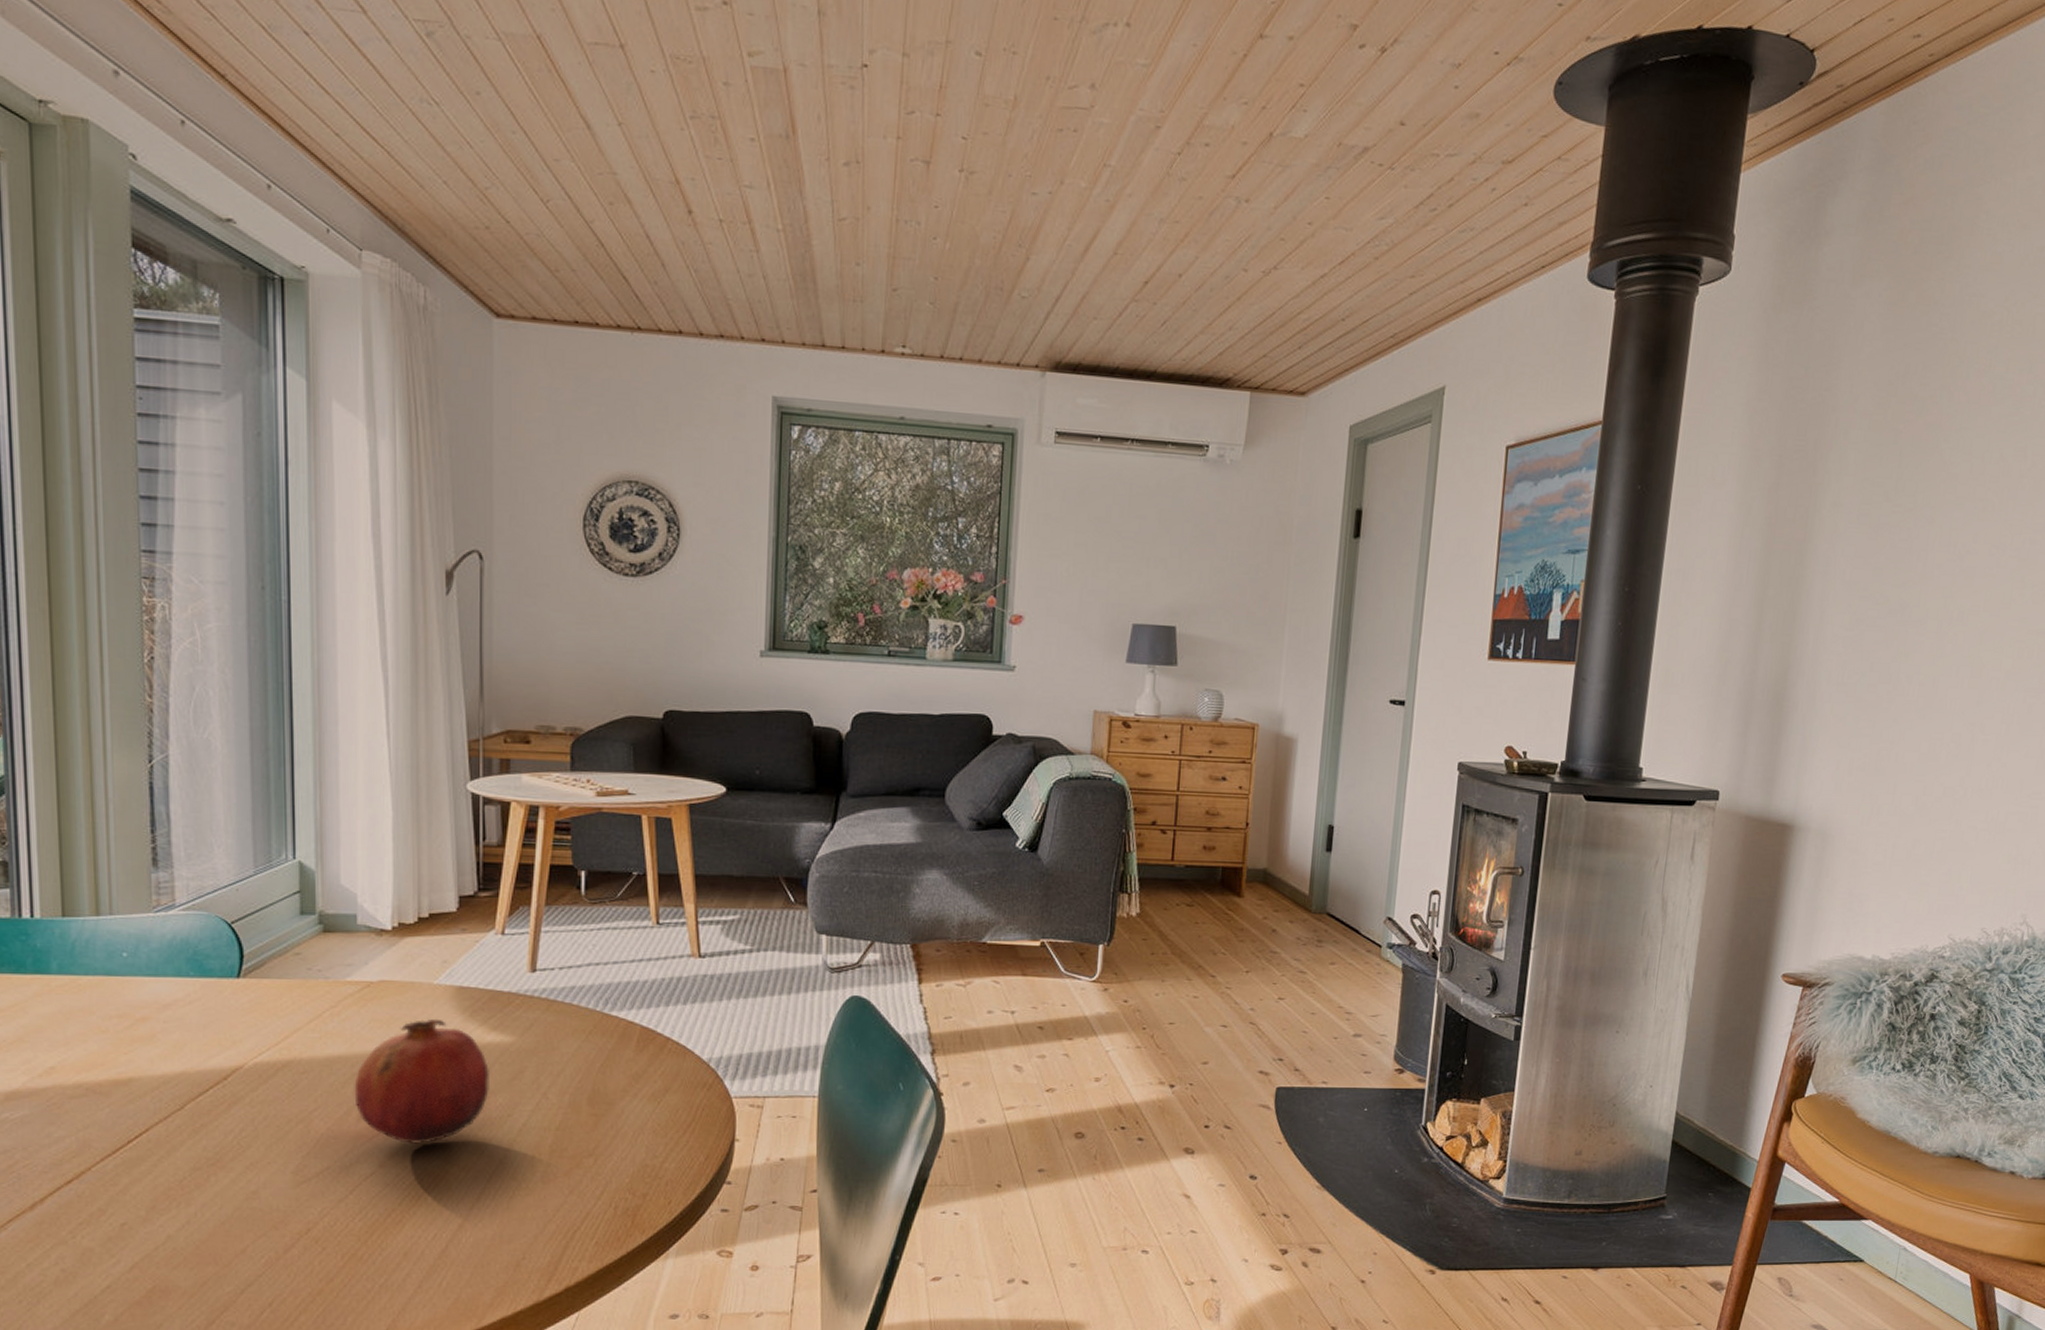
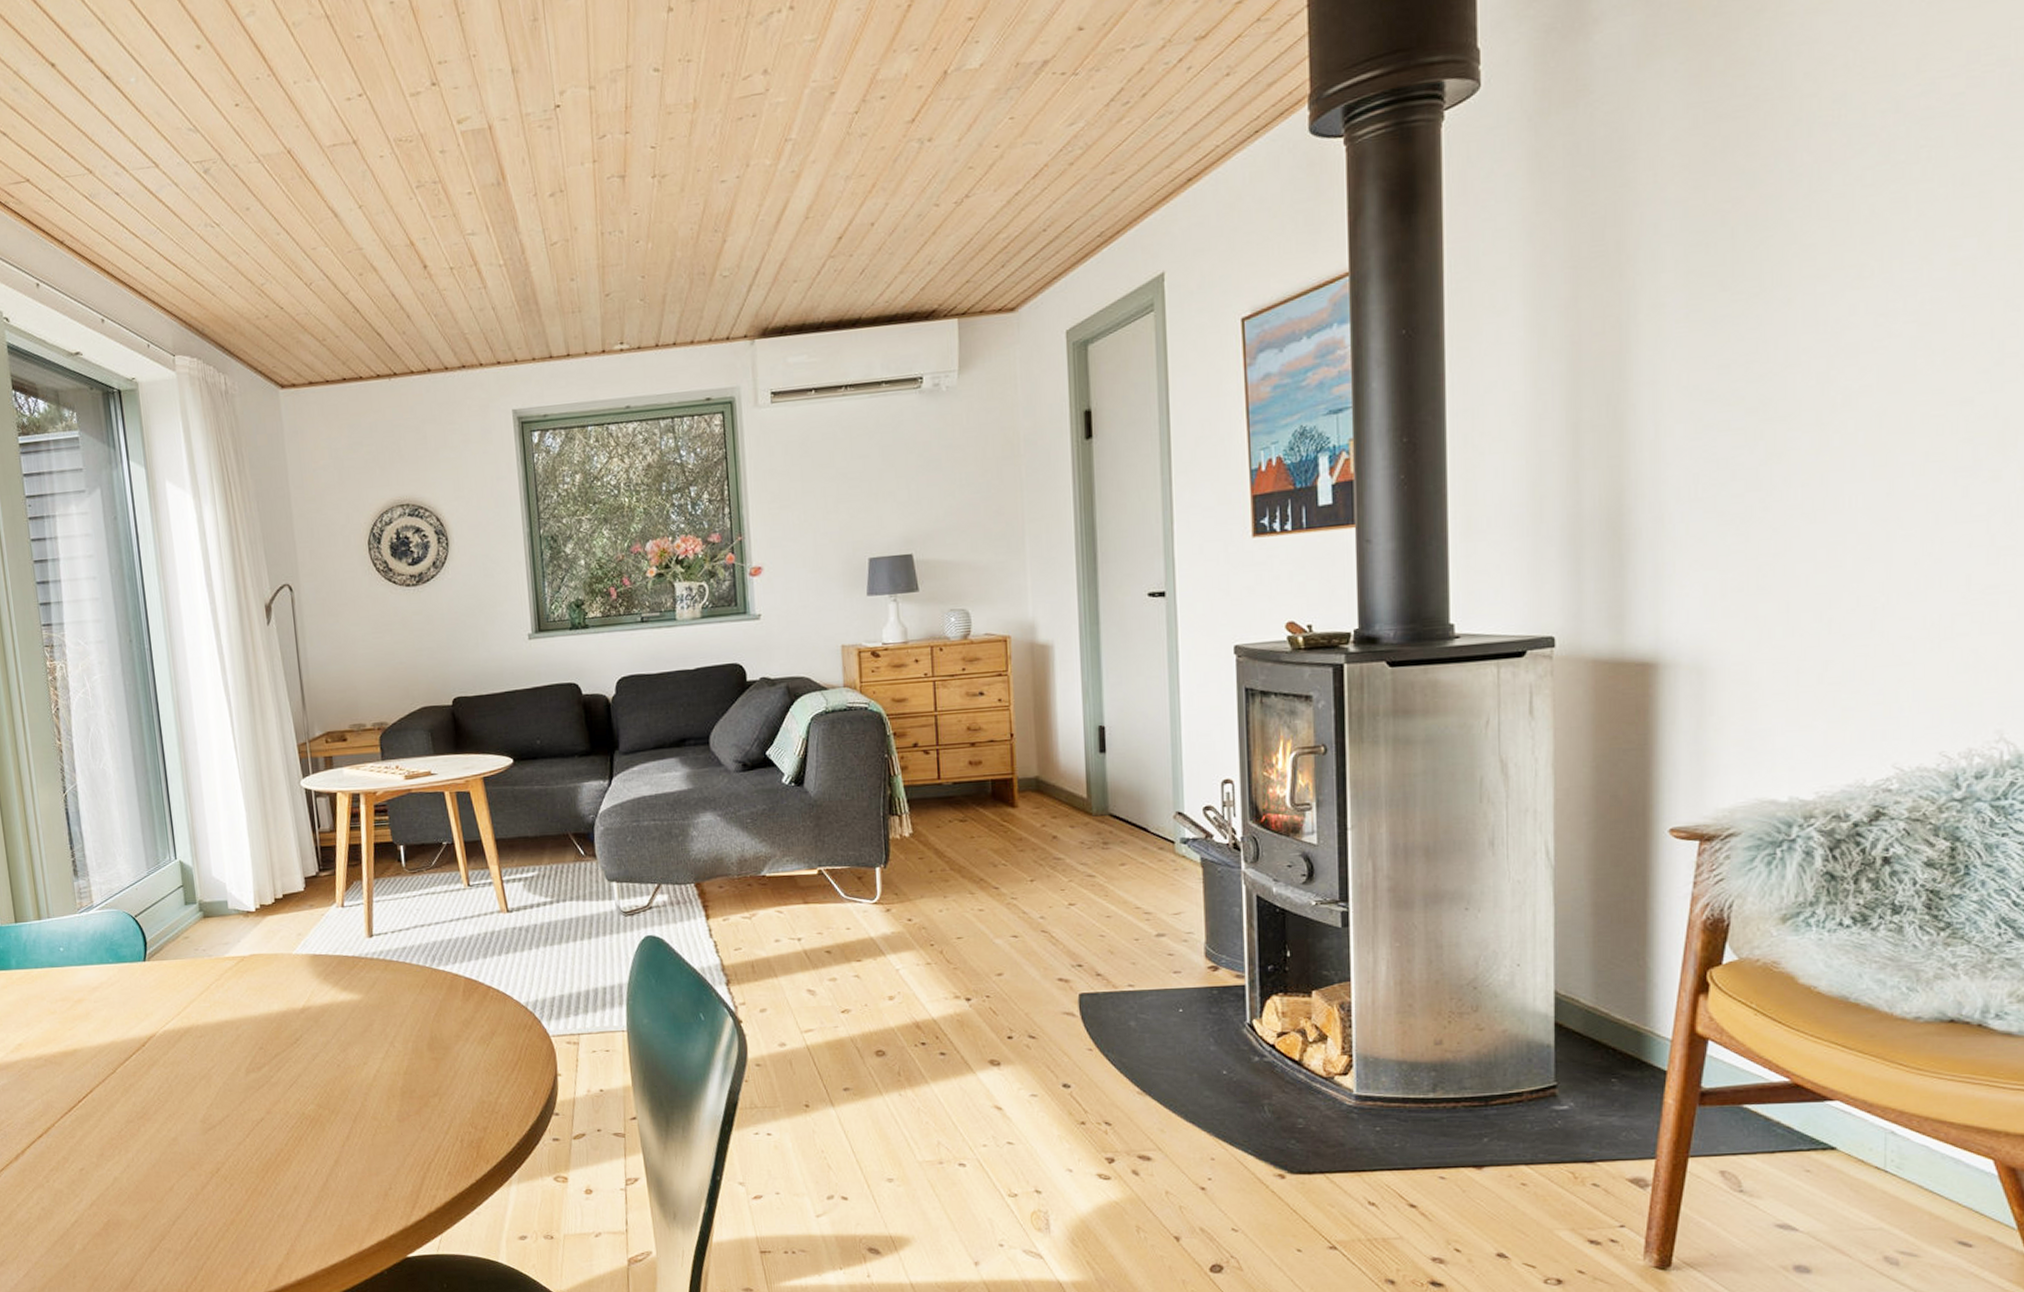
fruit: present [354,1018,491,1144] -> none [240,983,347,1092]

